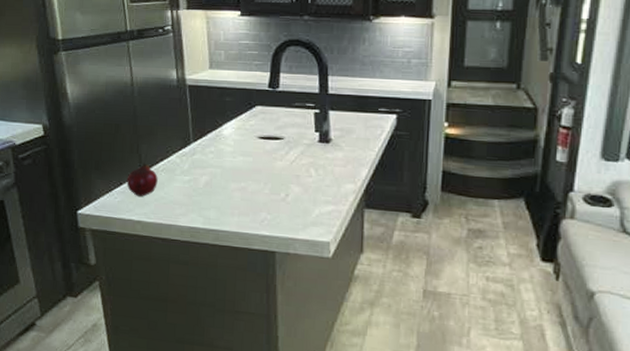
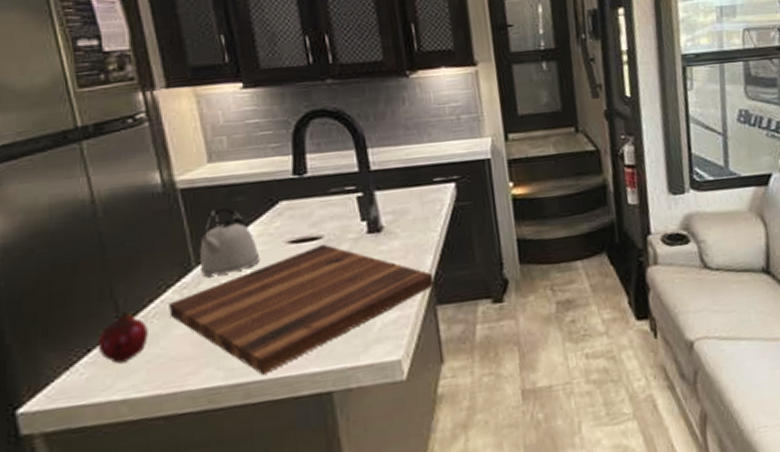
cutting board: none [172,143,365,228] -> present [169,243,434,374]
kettle: none [196,102,236,152] -> present [200,206,259,278]

